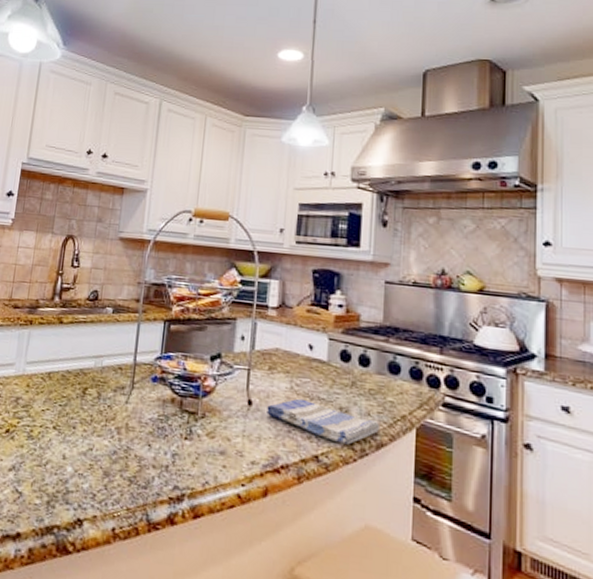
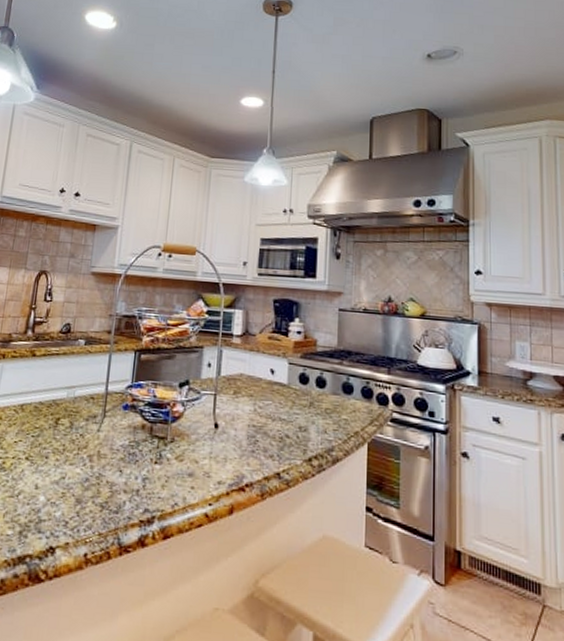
dish towel: present [267,398,381,445] -> none [232,420,336,461]

